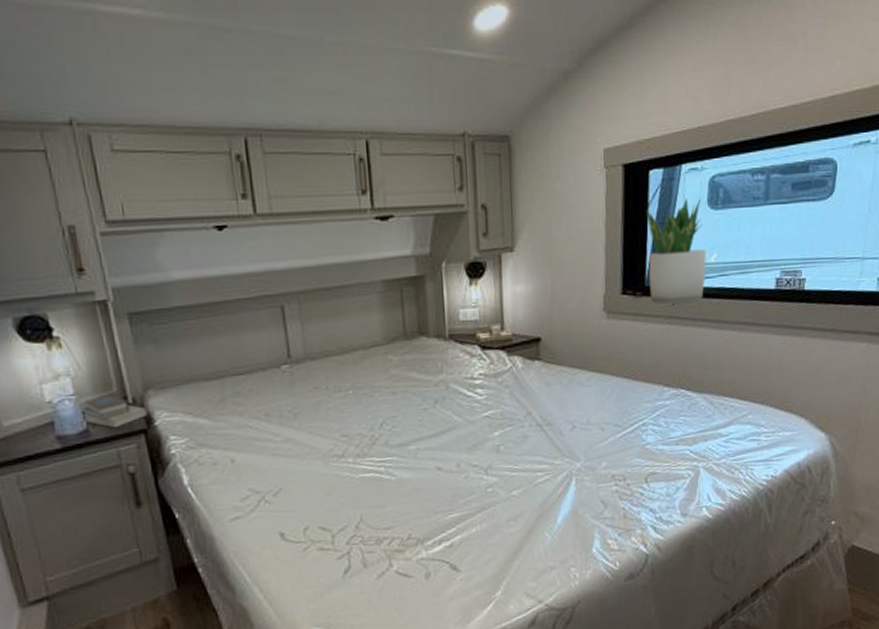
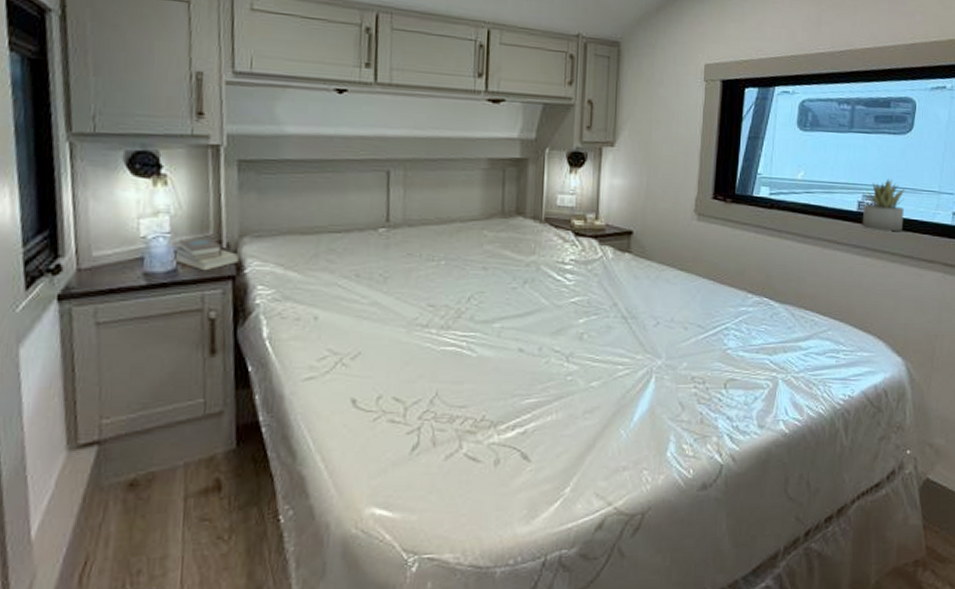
planter: present [645,197,706,304] -> none [739,117,794,215]
succulent plant: none [781,250,826,307] -> present [862,179,905,232]

